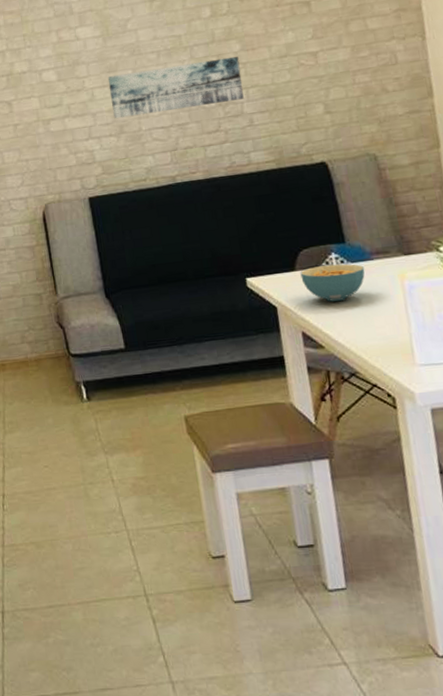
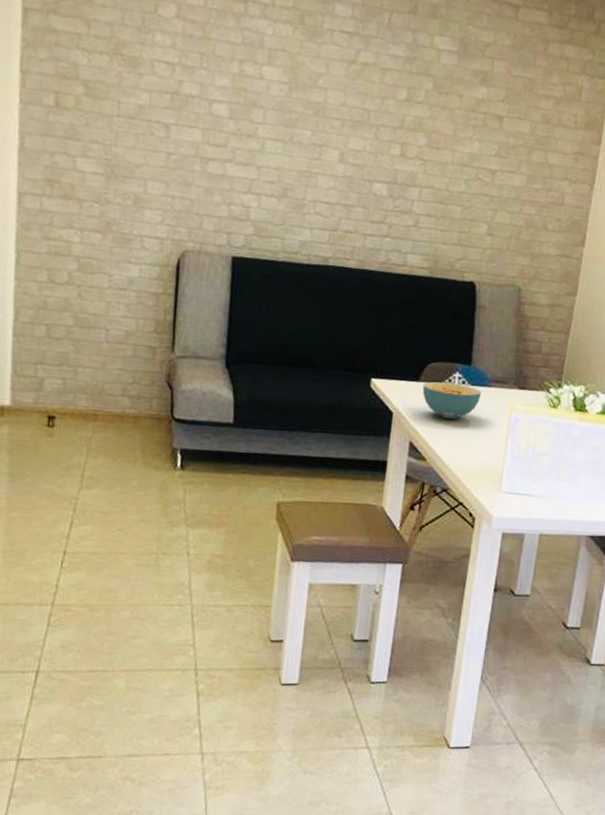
wall art: present [107,56,244,119] -> none [279,130,422,197]

